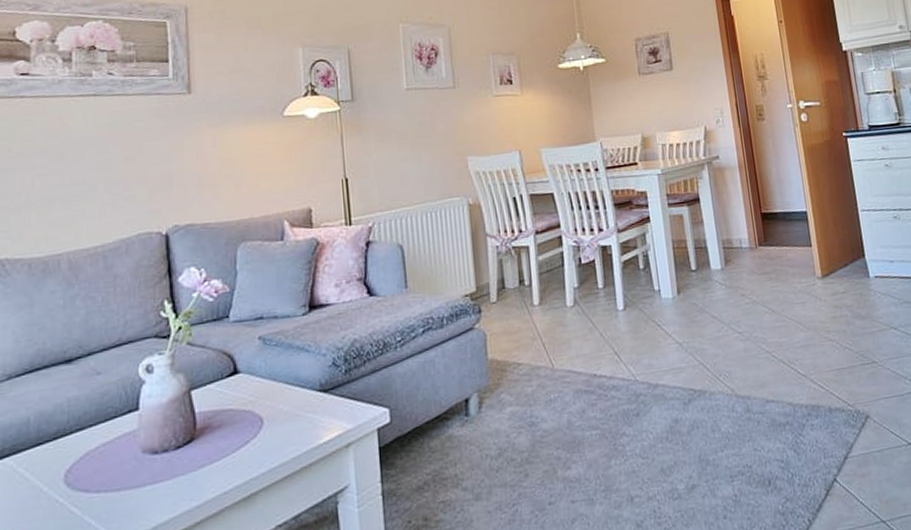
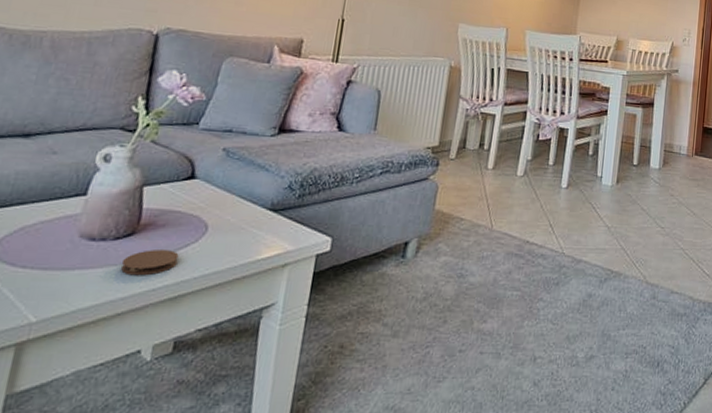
coaster: none [188,449,242,483] -> present [121,250,179,276]

